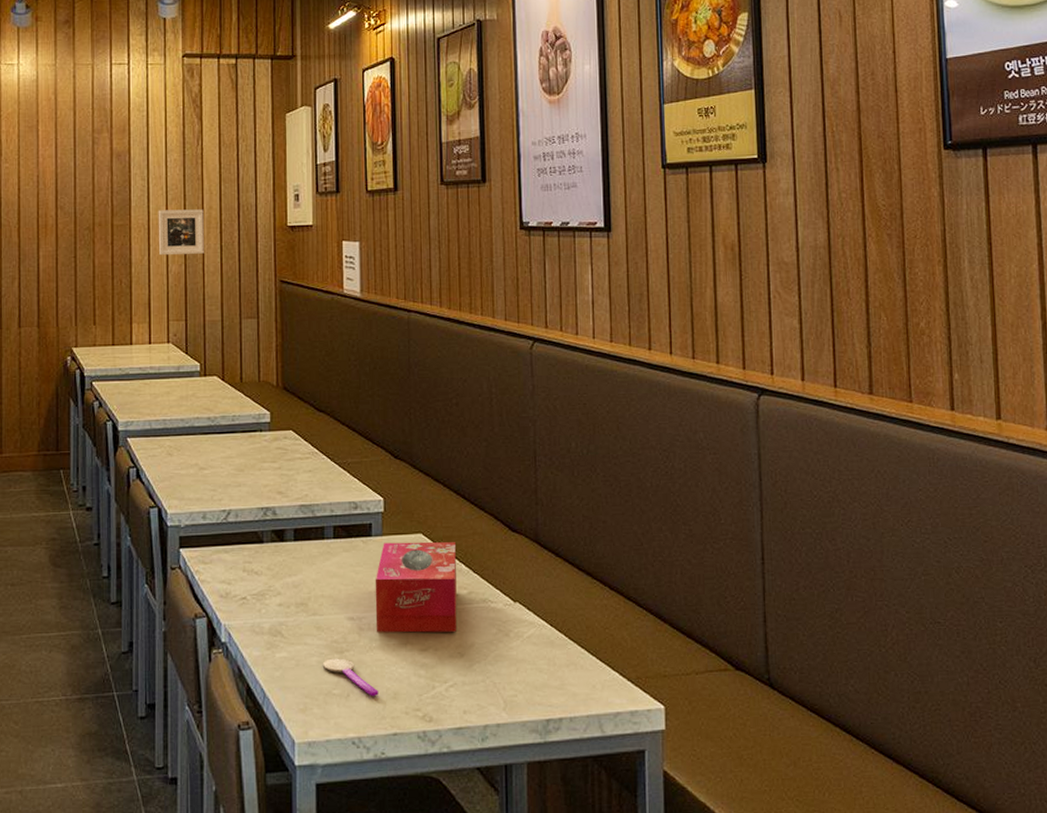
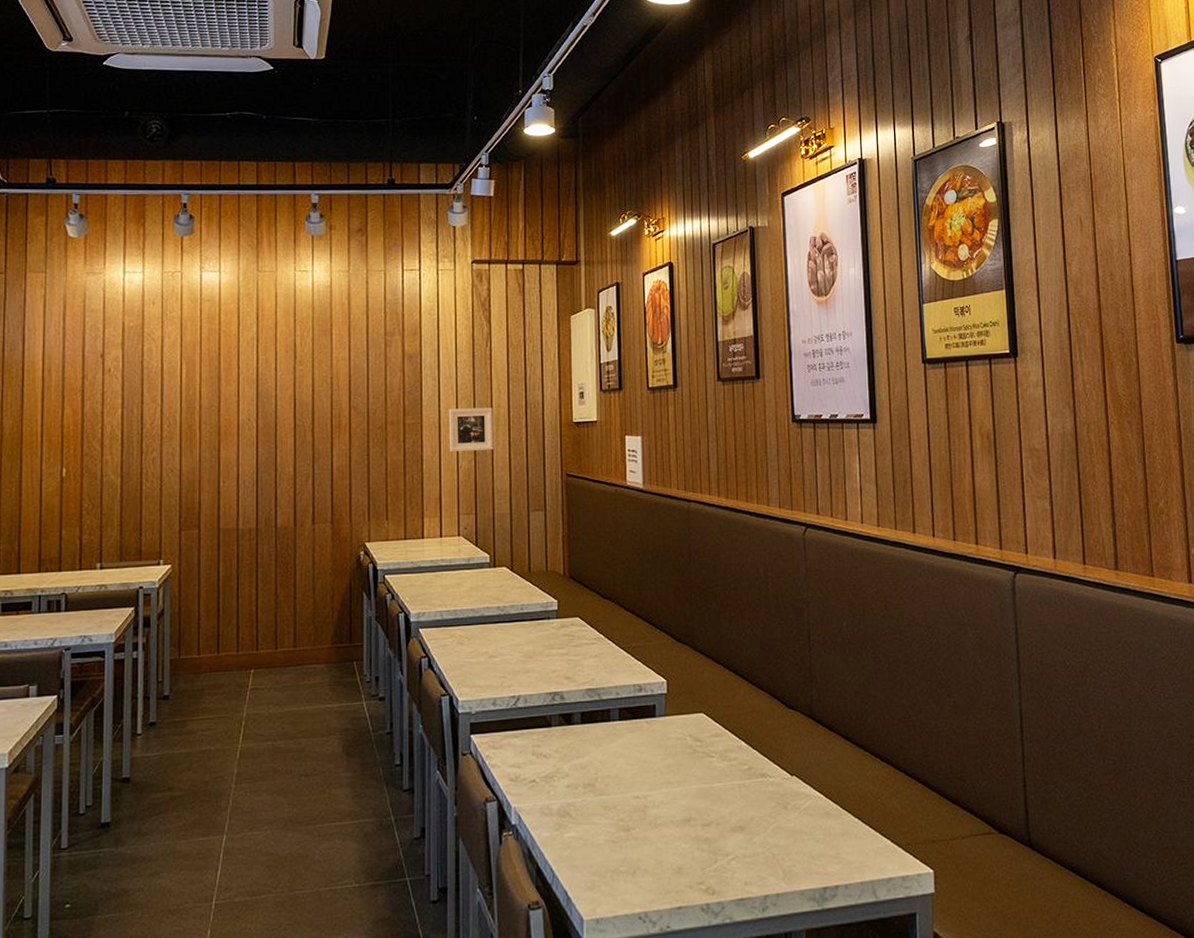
spoon: present [322,658,378,696] -> none [609,836,663,872]
tissue box: present [375,541,457,633] -> none [659,720,738,810]

